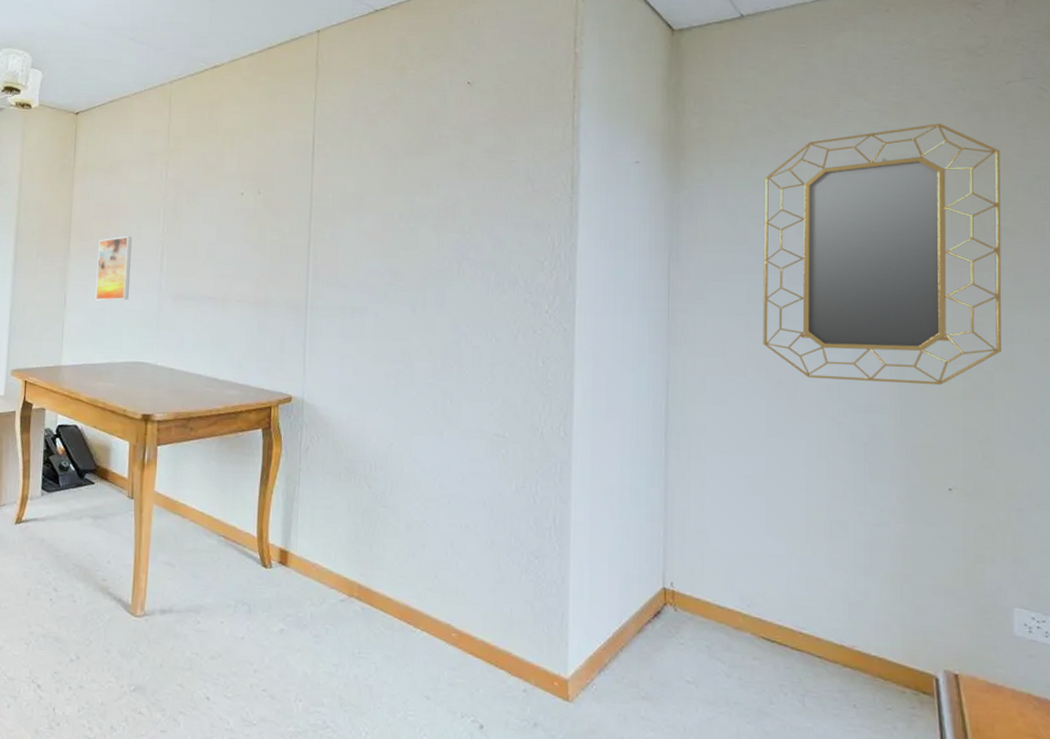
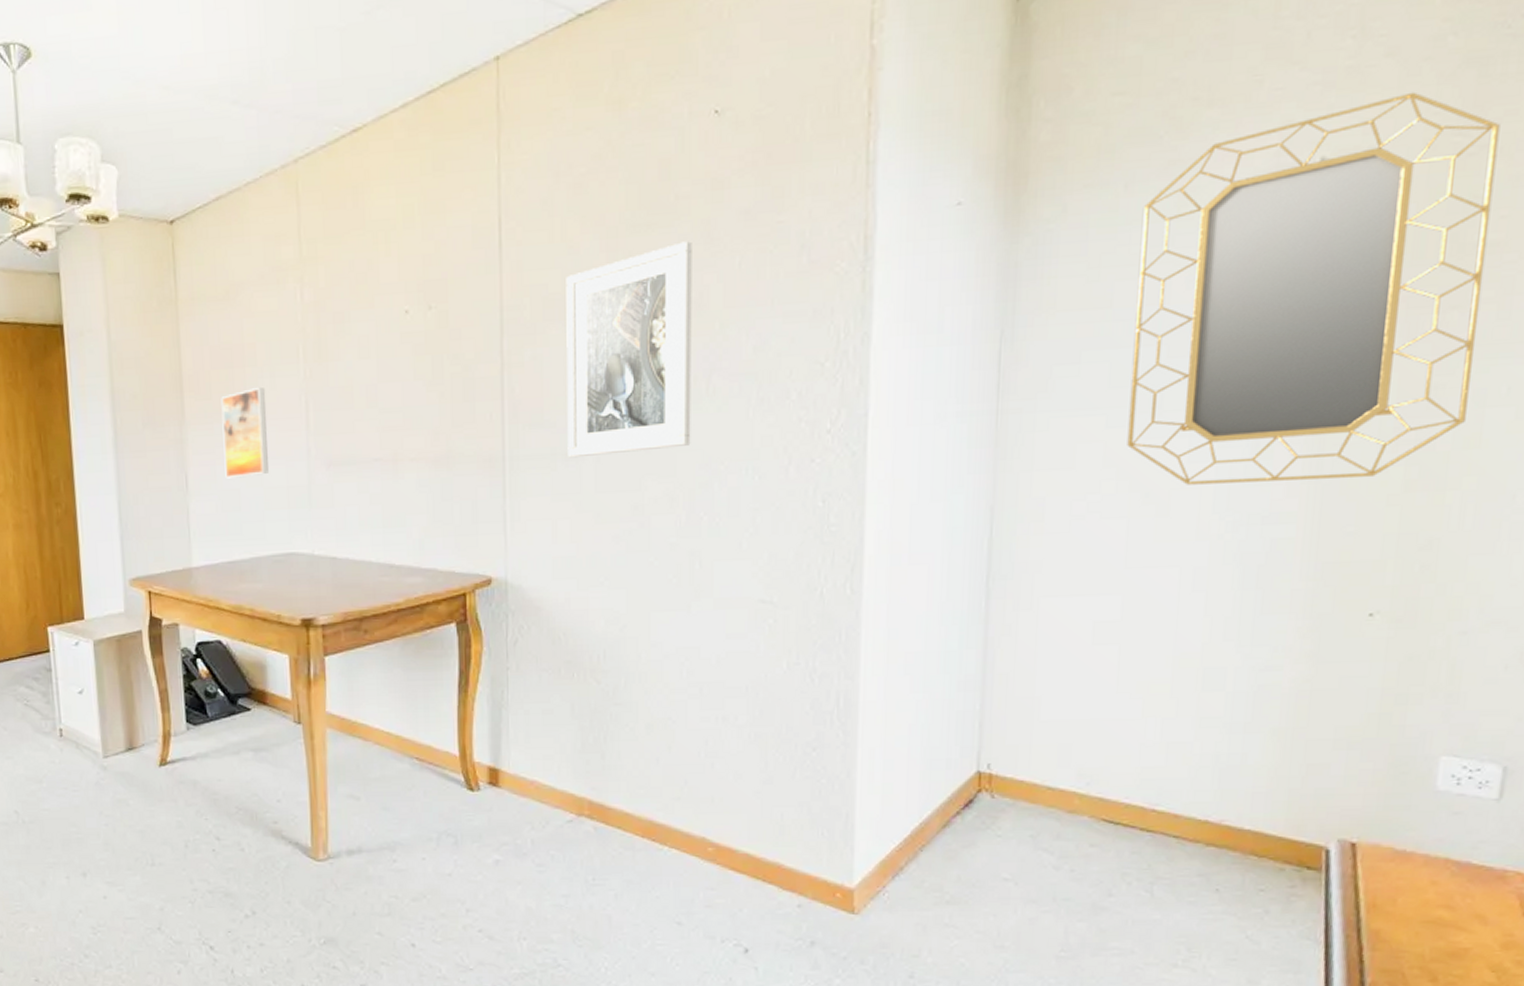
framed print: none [354,167,450,312] -> present [566,241,692,458]

